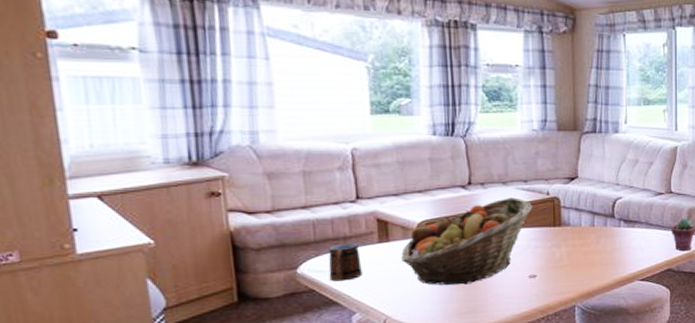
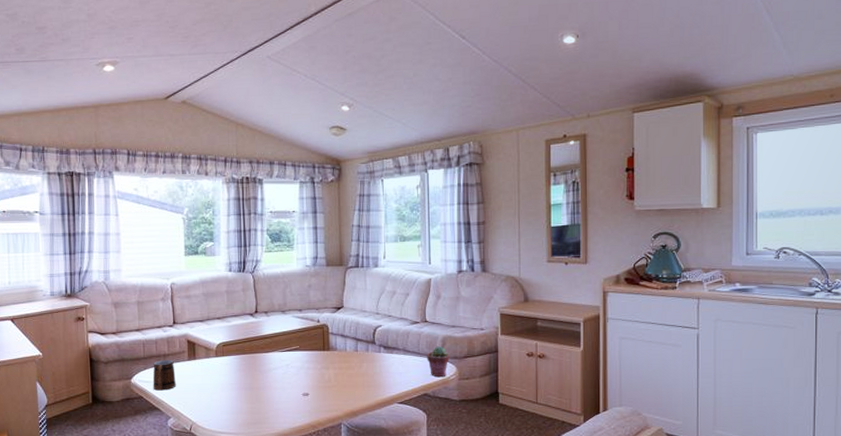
fruit basket: present [401,197,534,286] -> none [204,324,307,399]

